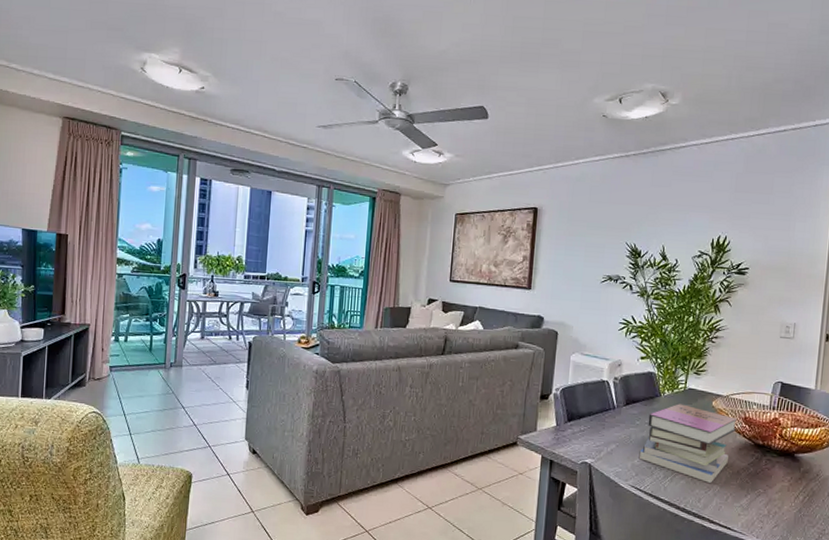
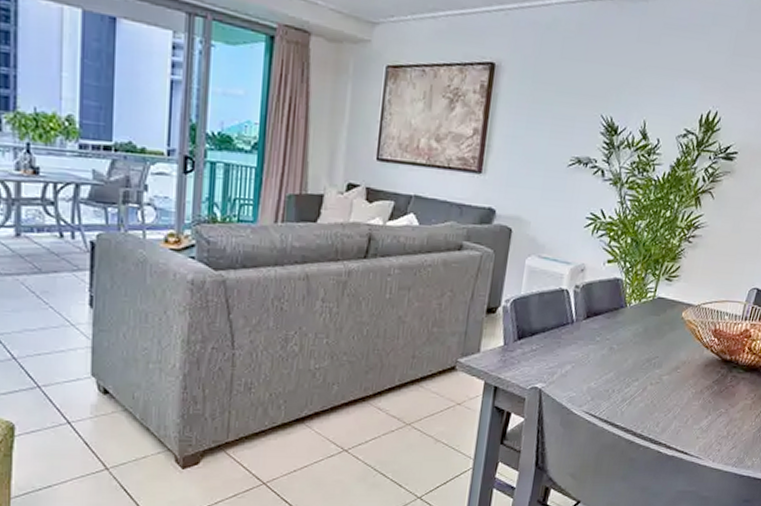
books: present [639,404,737,483] -> none [596,315,706,405]

